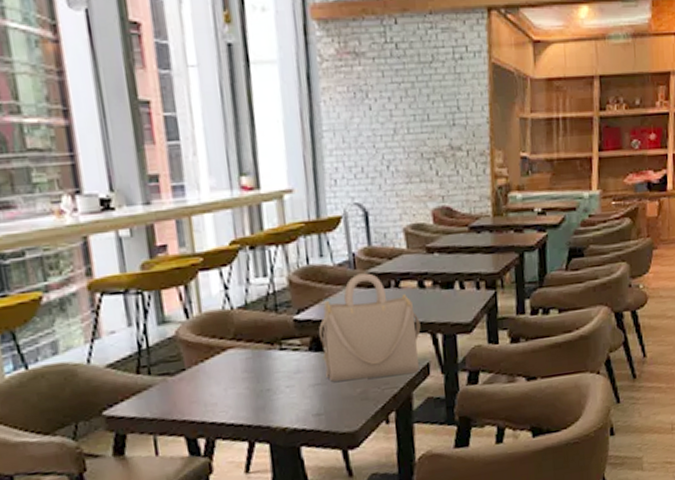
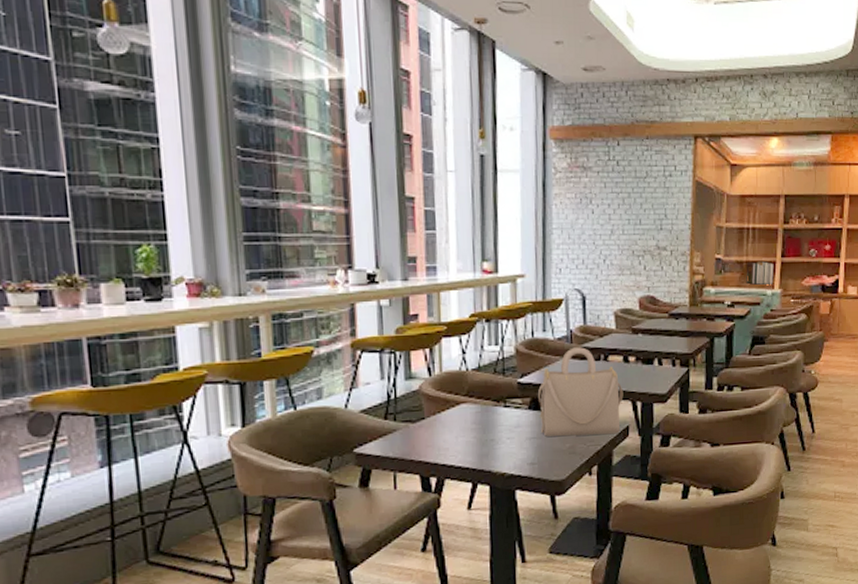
books: none [557,157,591,187] -> present [746,261,774,285]

